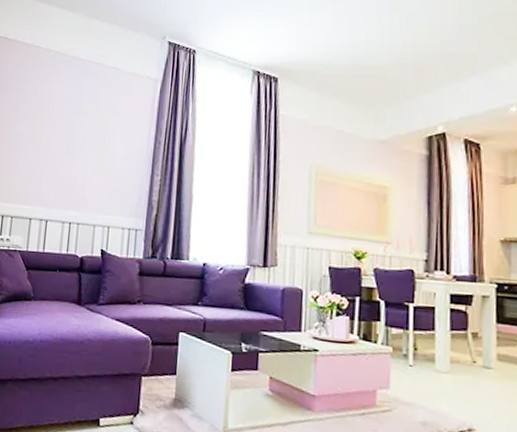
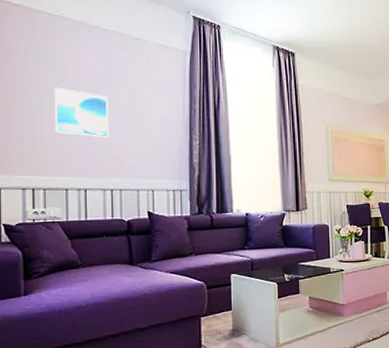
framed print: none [27,117,78,169] -> present [54,87,109,138]

